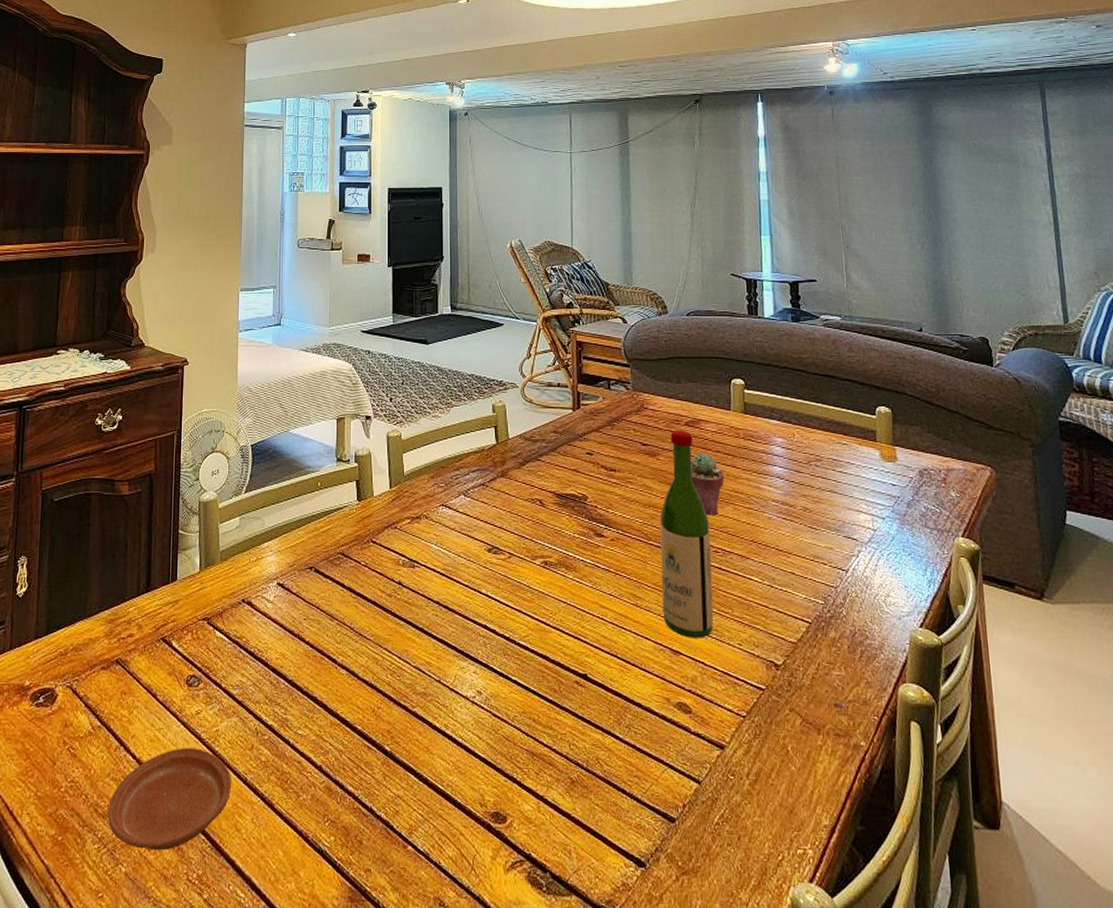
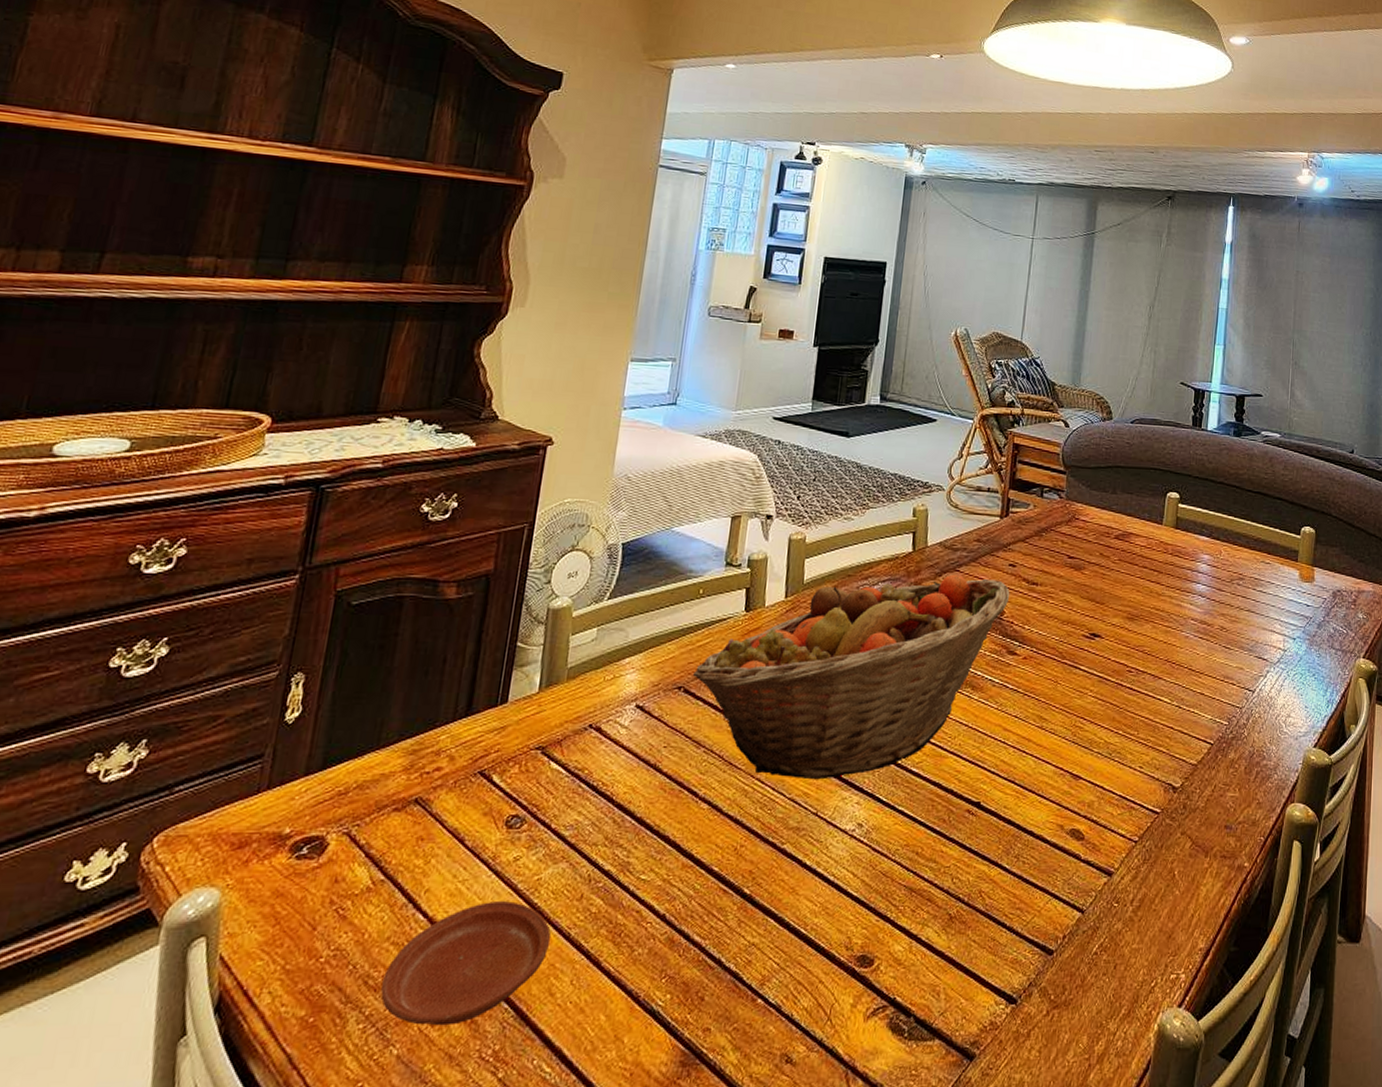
fruit basket: none [320,463,591,651] -> present [692,574,1010,780]
wine bottle: present [660,430,714,638] -> none [1067,543,1127,762]
potted succulent: present [690,453,725,516] -> none [1114,568,1148,634]

